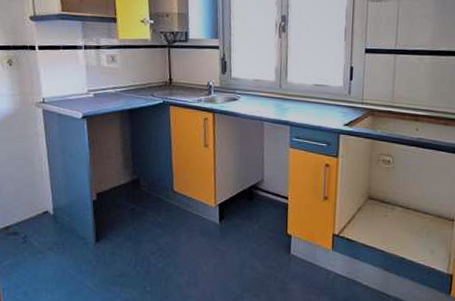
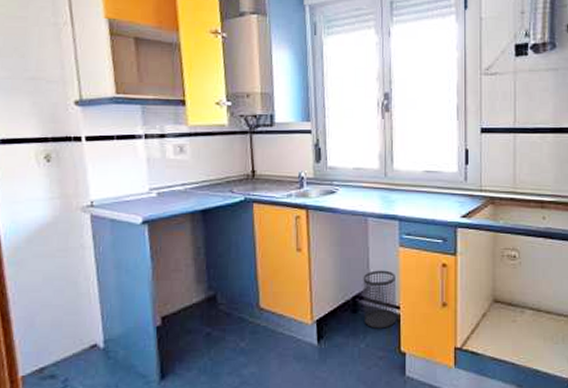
wastebasket: none [258,166,286,215] -> present [363,270,397,329]

